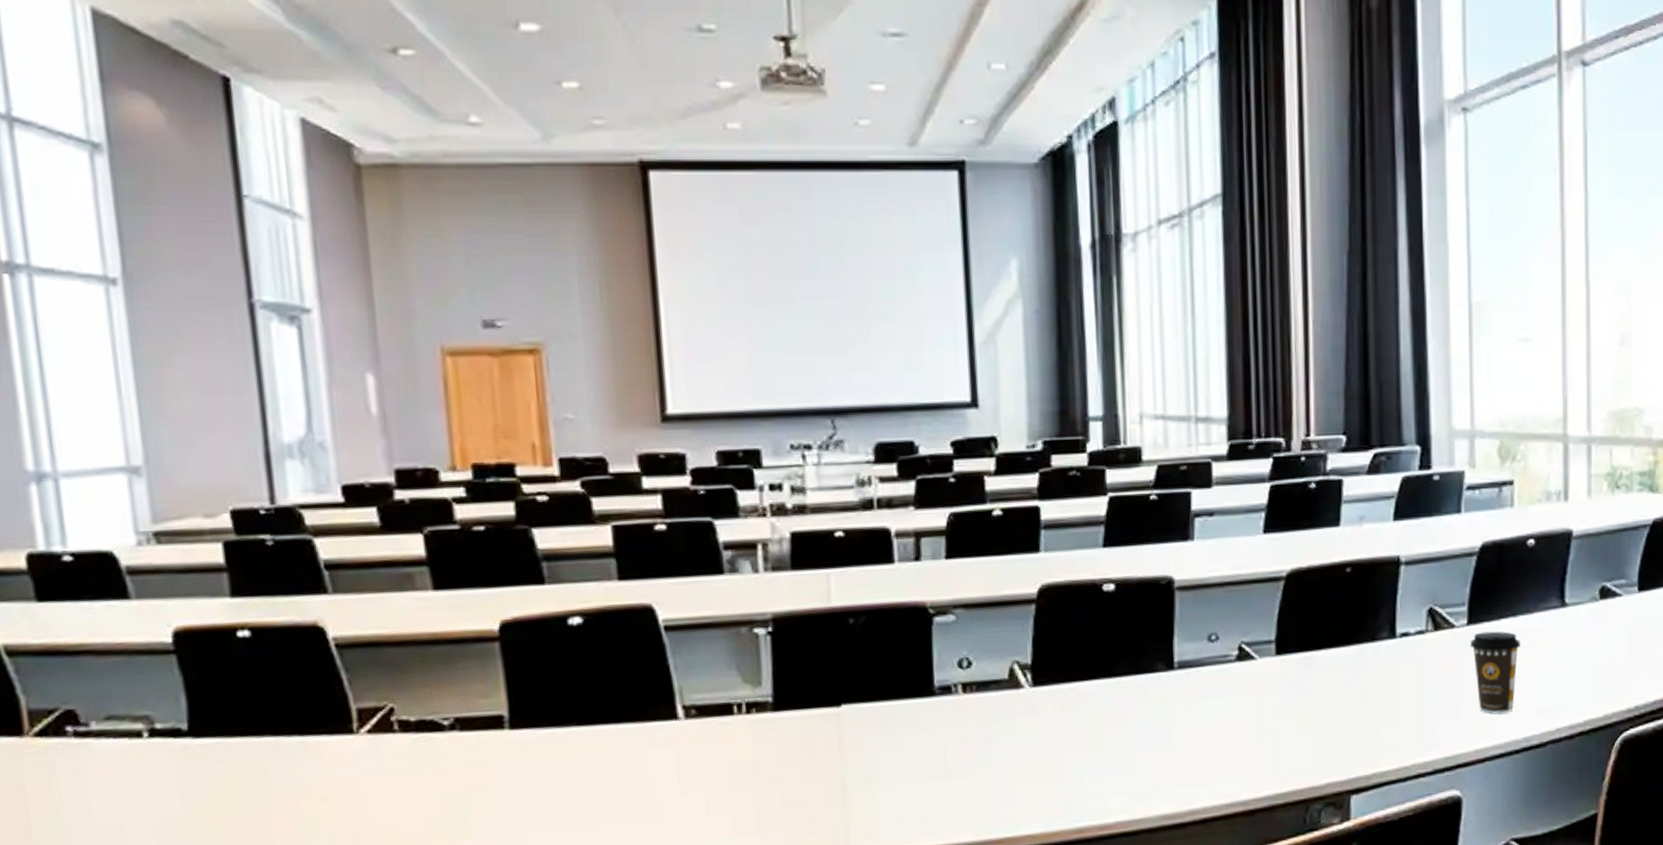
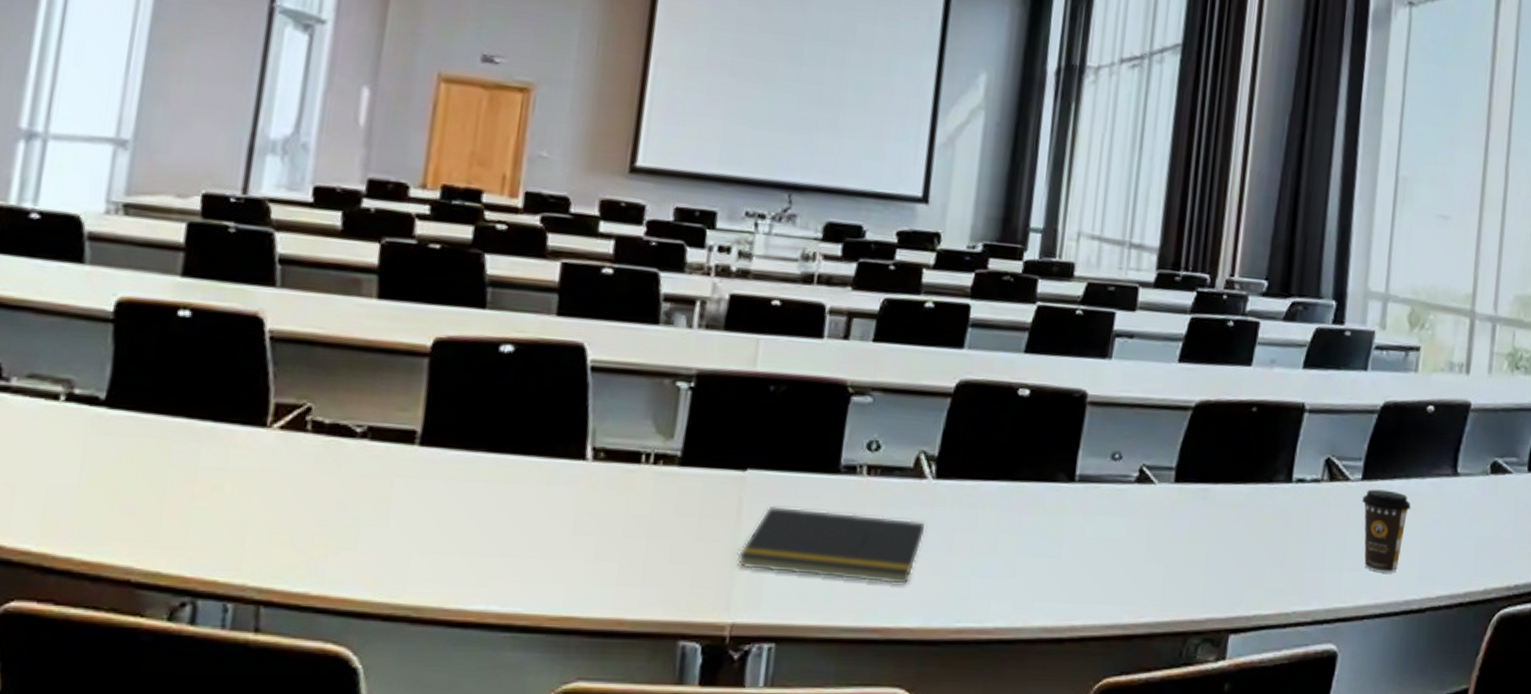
notepad: none [849,730,1031,802] -> present [737,505,925,584]

